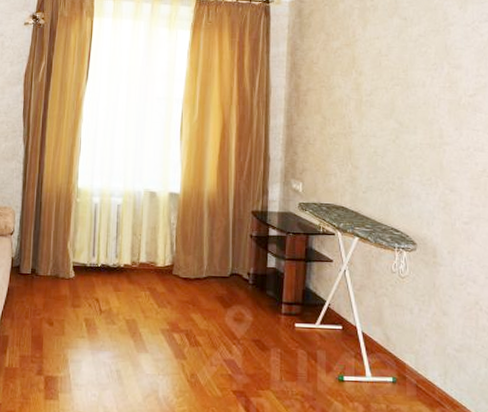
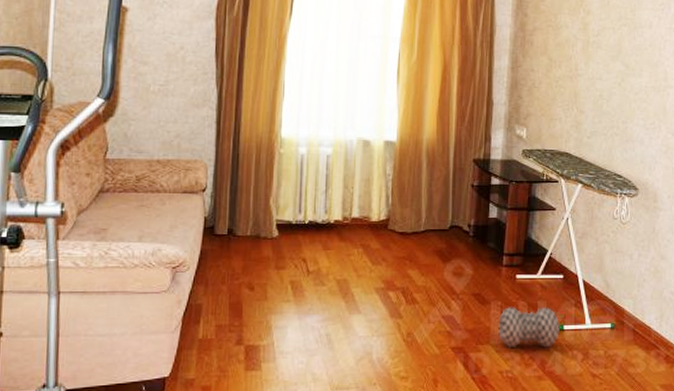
dumbbell: none [277,353,340,398] -> present [497,305,560,348]

